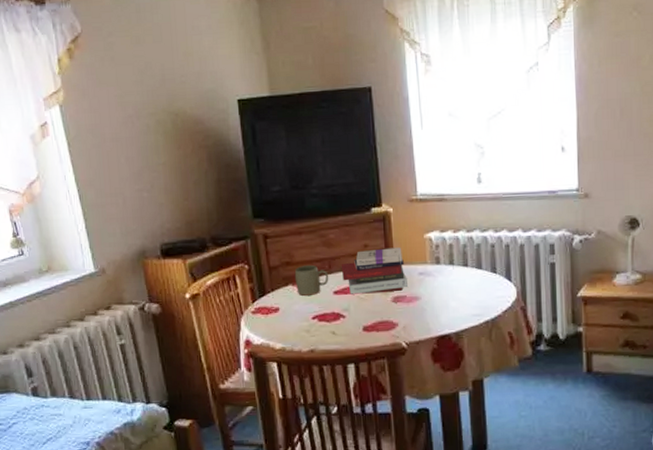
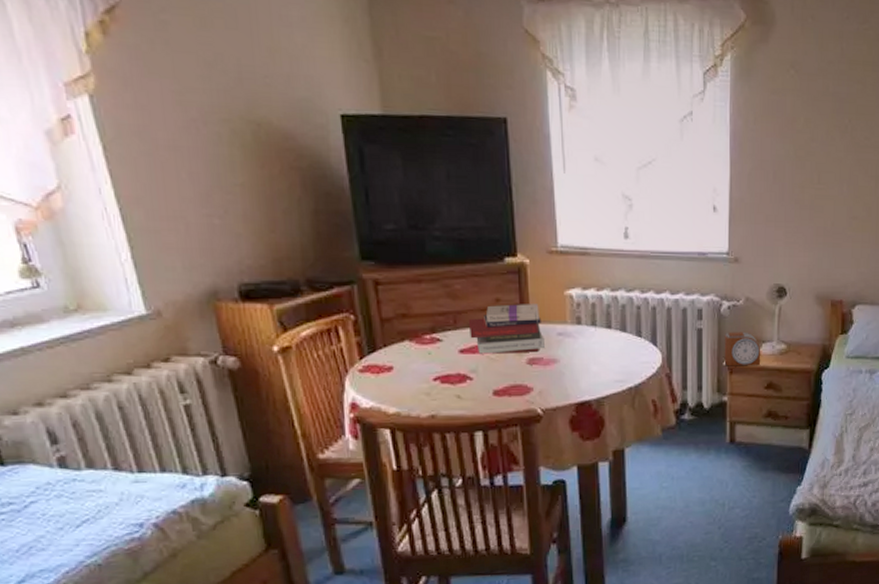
mug: present [294,264,329,296] -> none [412,318,454,353]
alarm clock: none [577,264,616,298] -> present [724,332,761,367]

